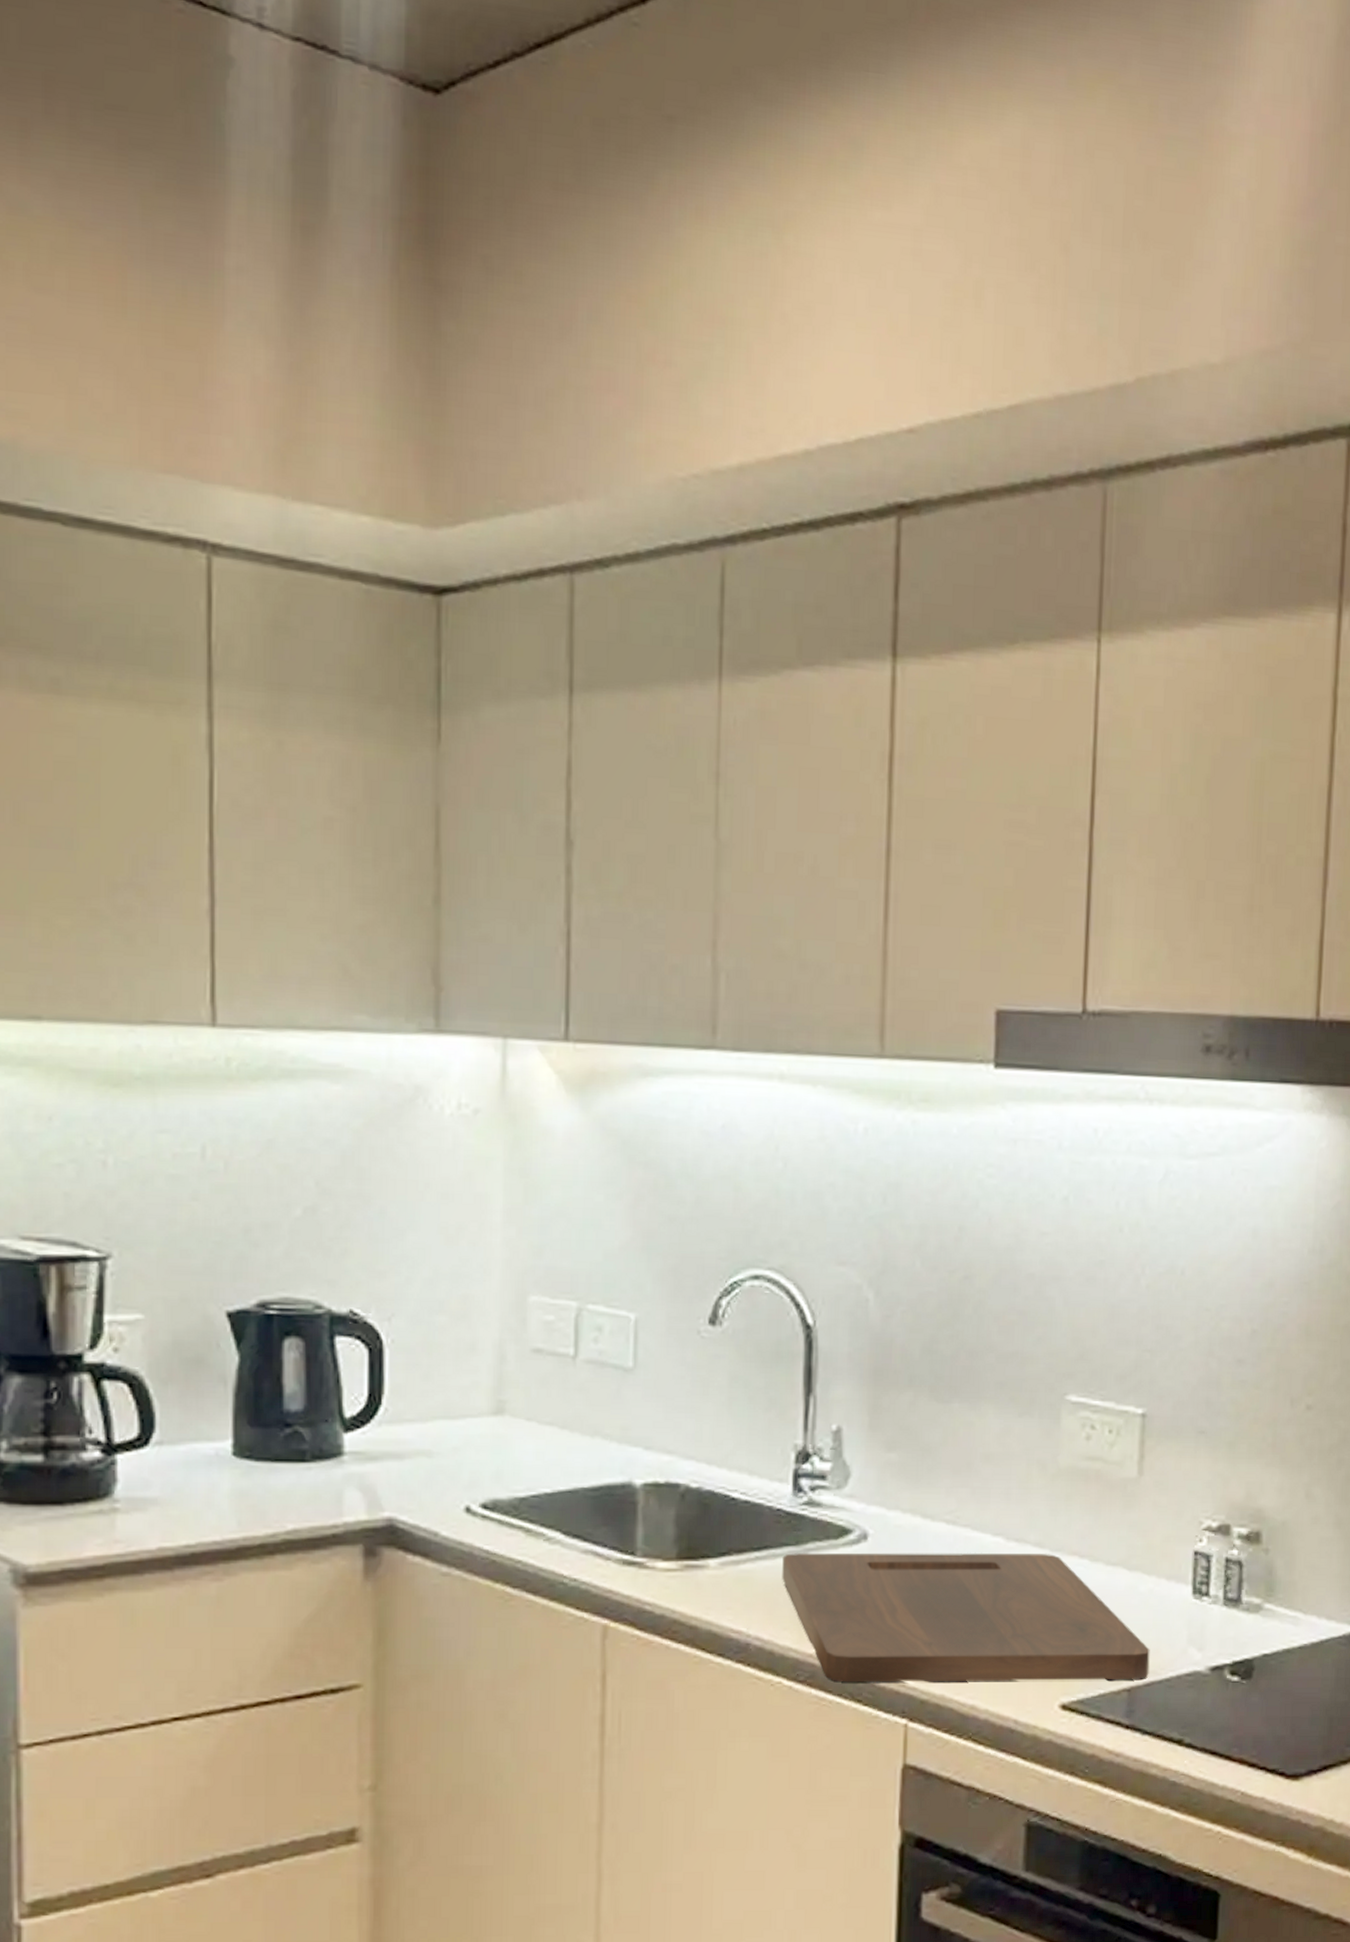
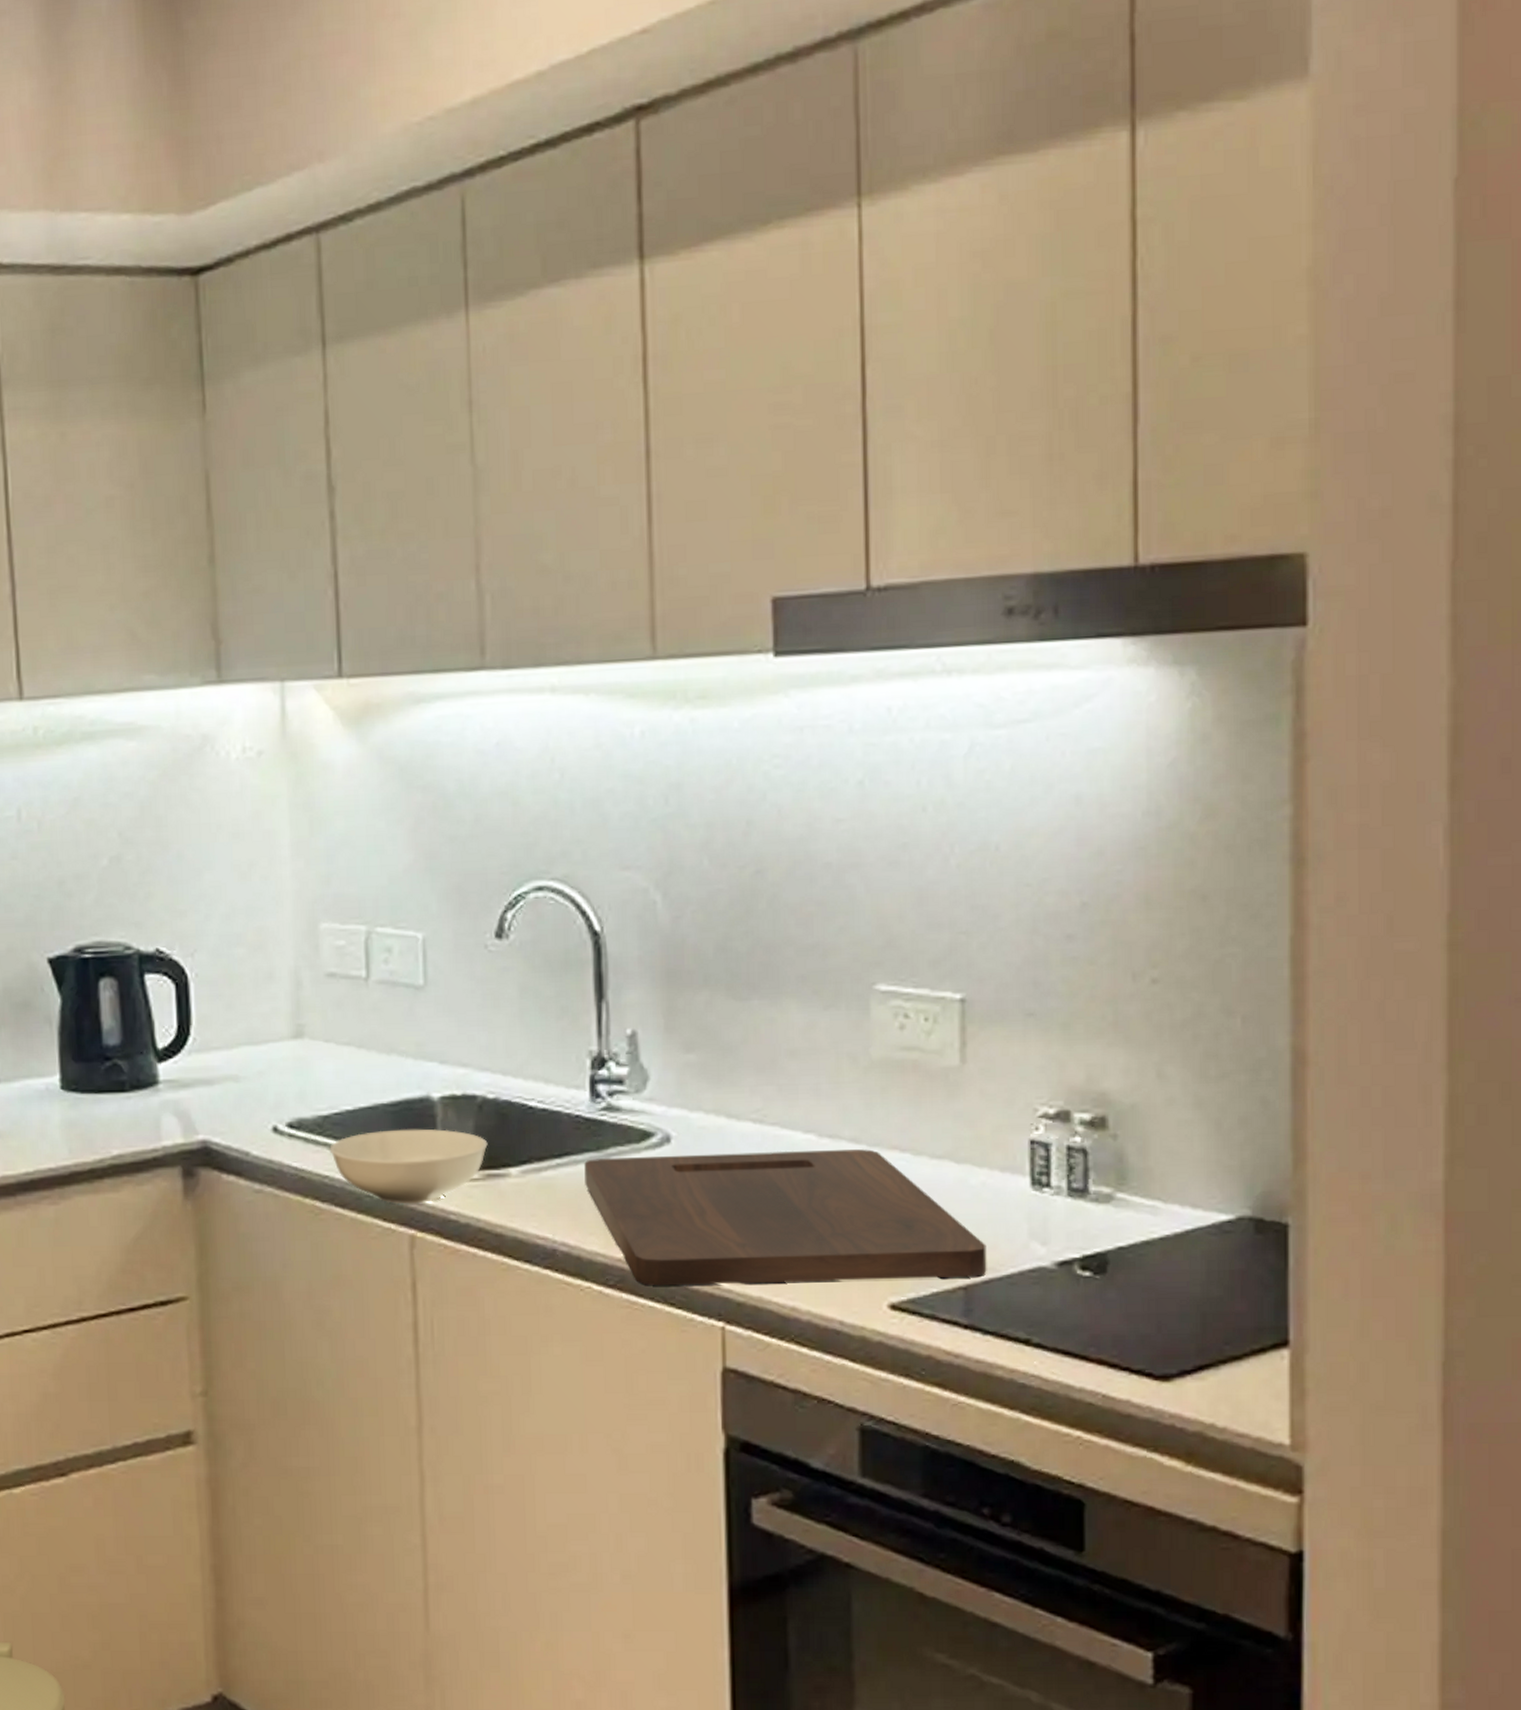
bowl: none [524,1515,688,1593] -> present [329,1129,488,1205]

